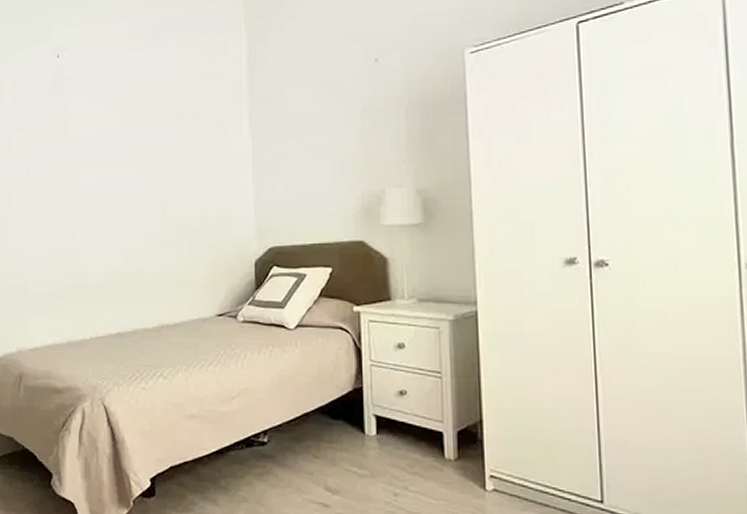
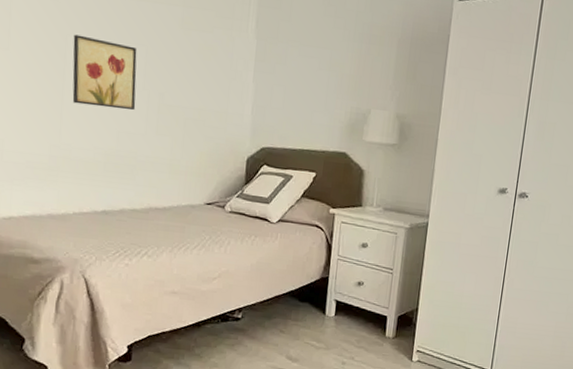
wall art: none [81,164,141,230] -> present [72,34,137,111]

